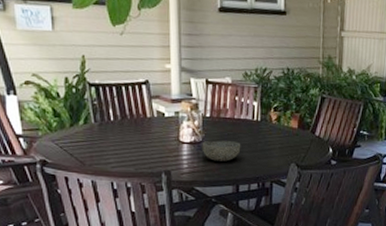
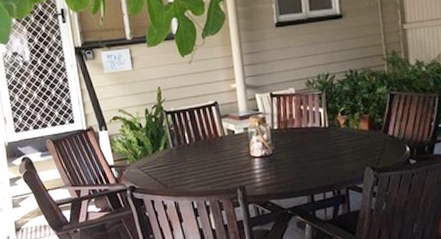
bowl: present [201,141,241,162] -> none [272,150,312,172]

